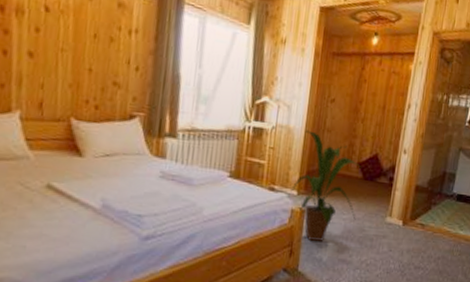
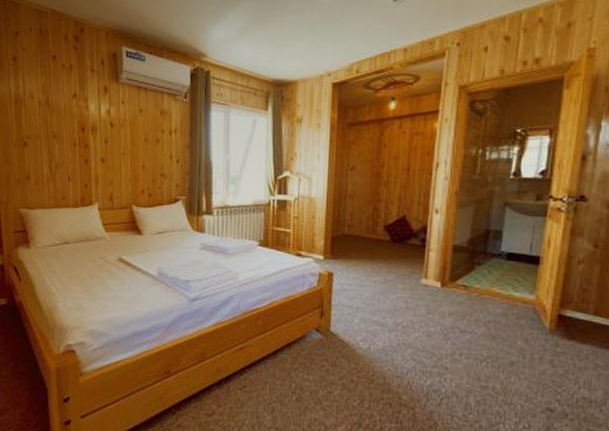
house plant: present [291,130,361,241] -> none [317,198,388,303]

